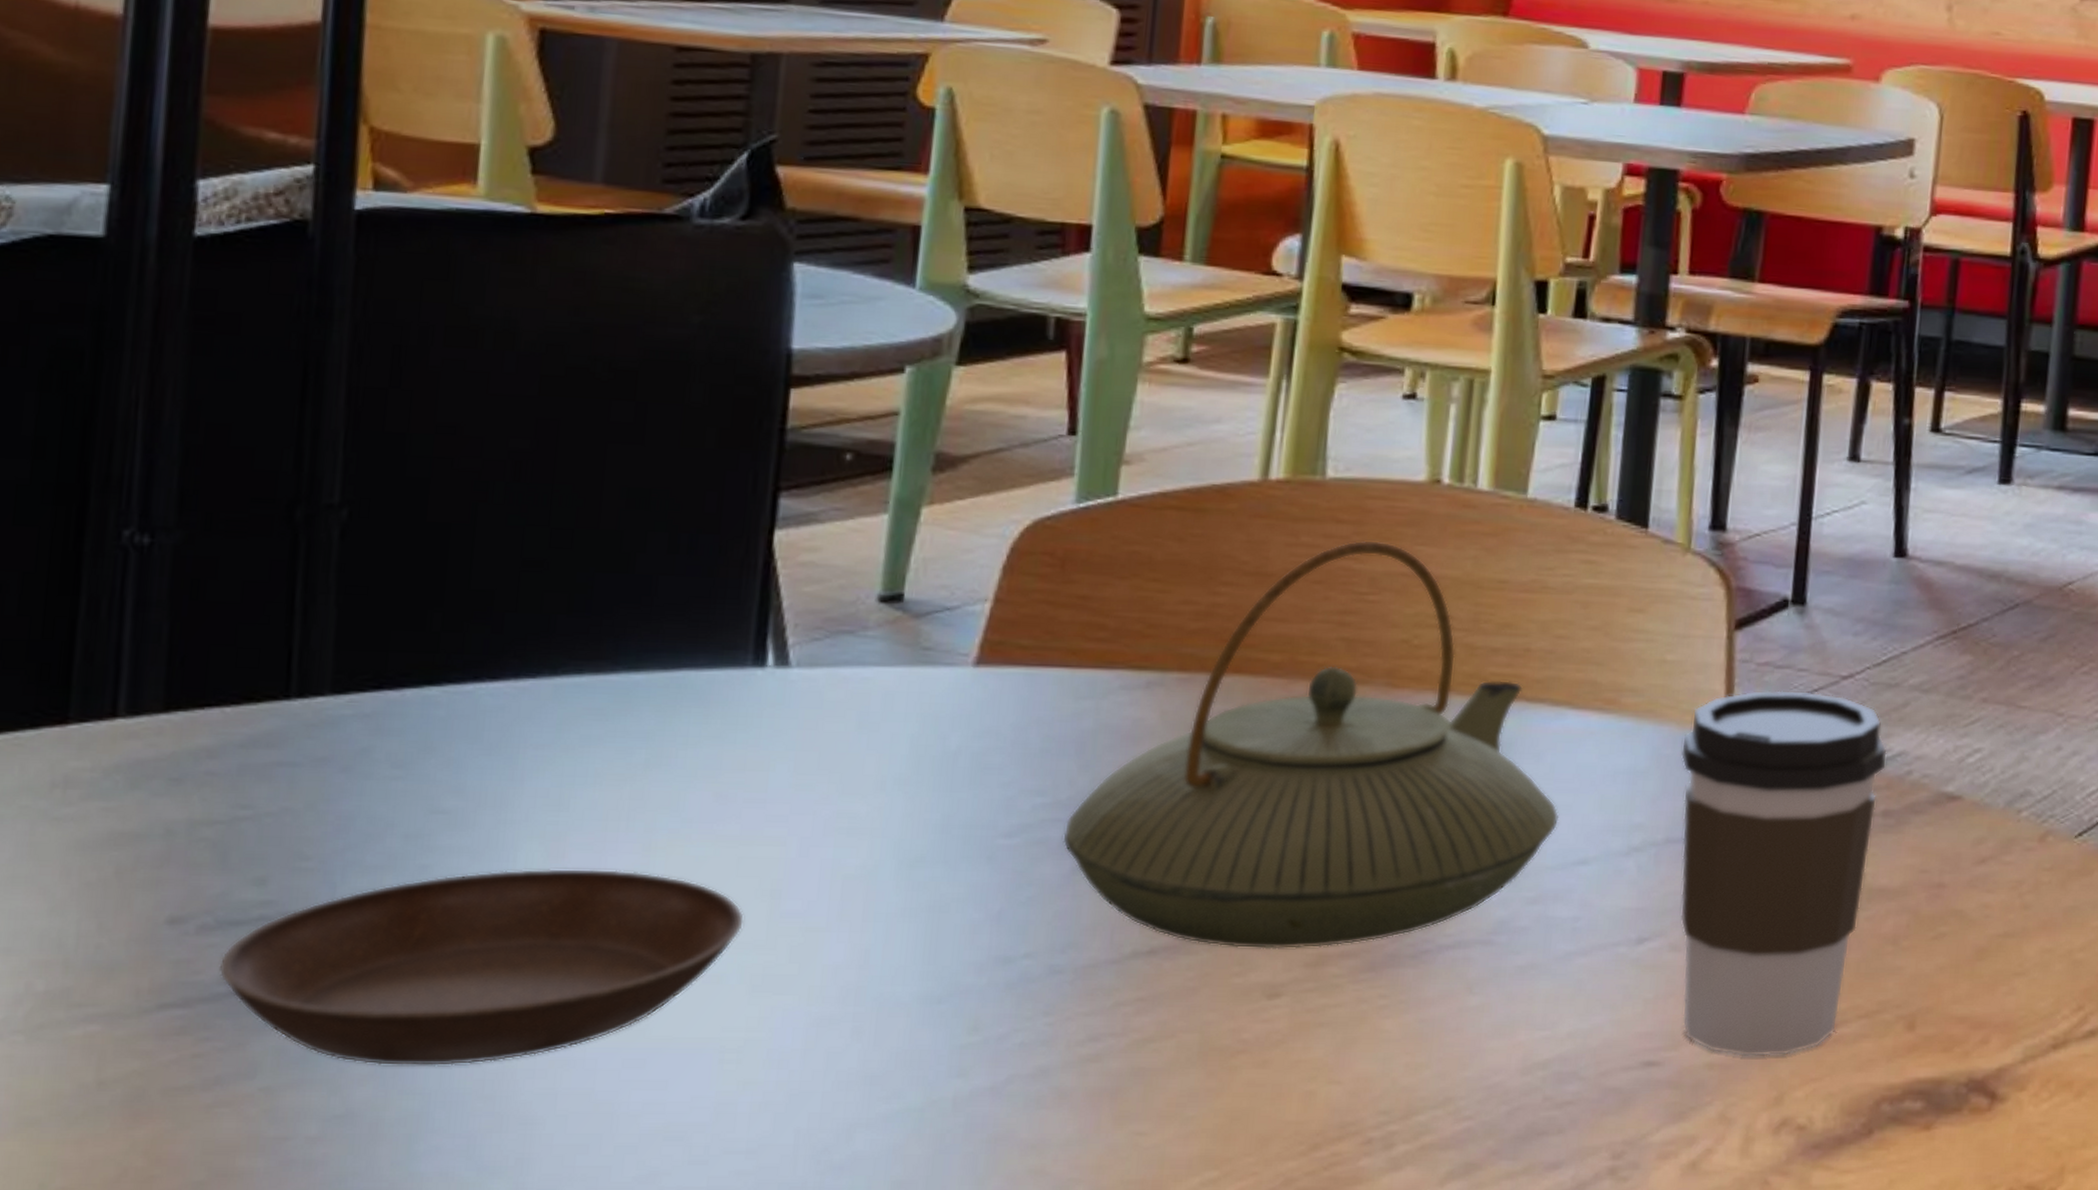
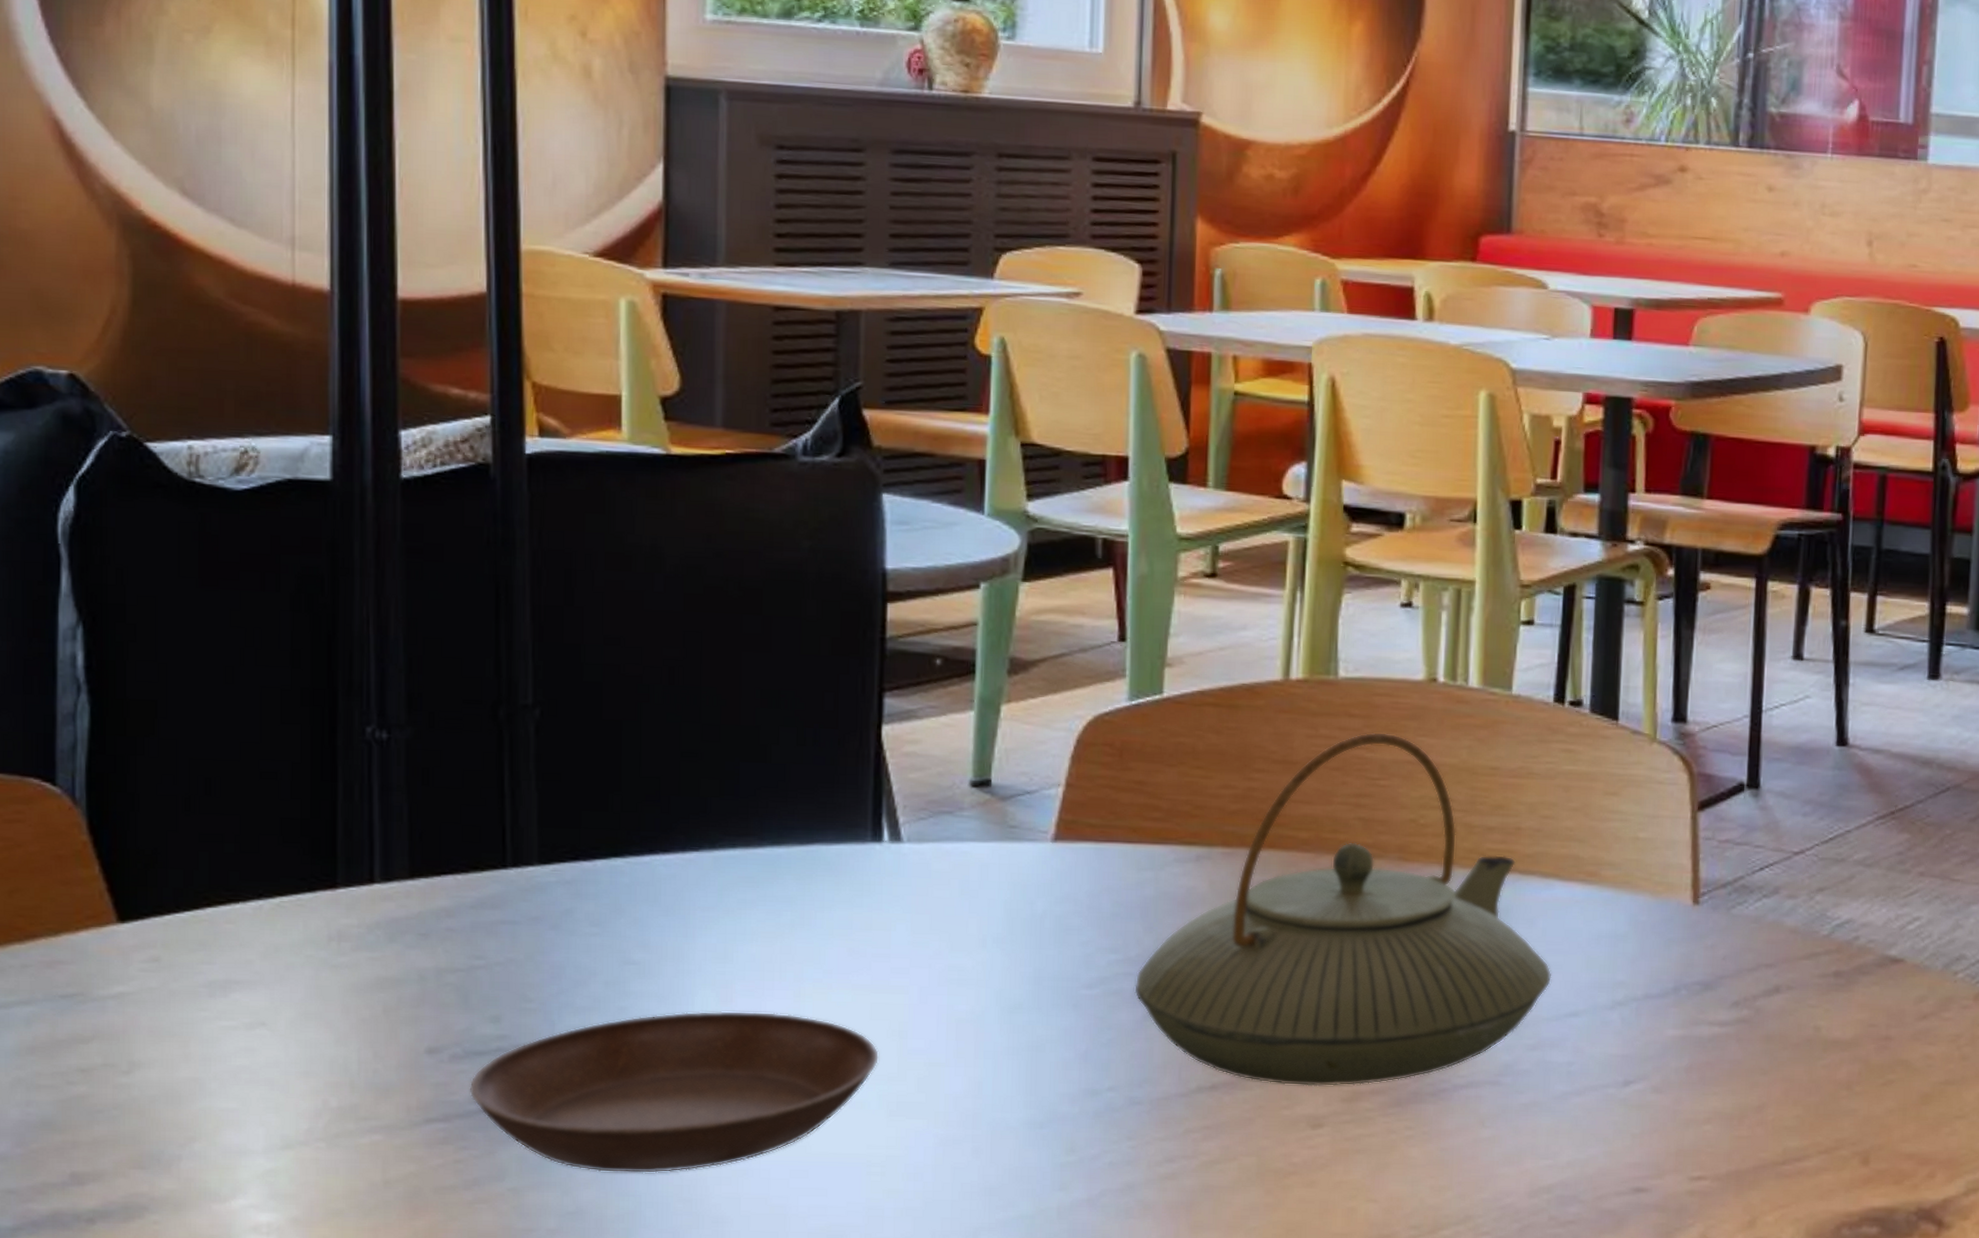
coffee cup: present [1680,690,1887,1057] -> none [1655,864,1837,1186]

